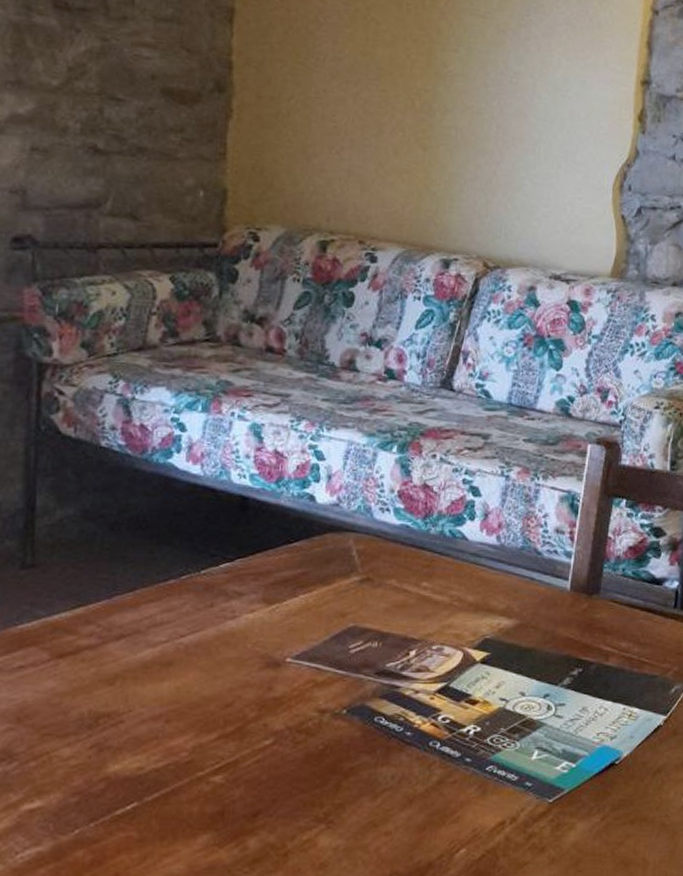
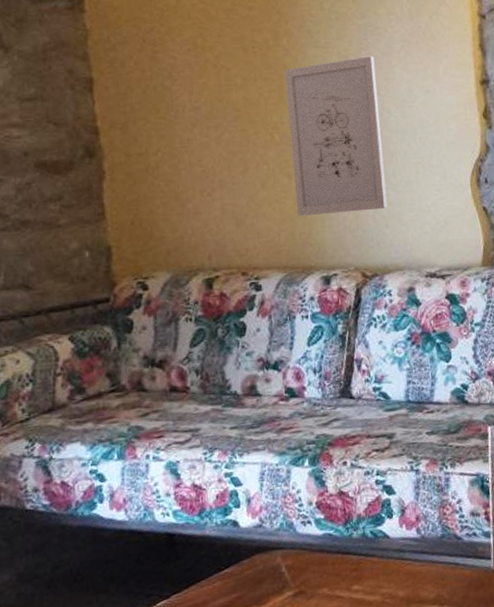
wall art: none [427,33,534,199] -> present [284,56,388,216]

